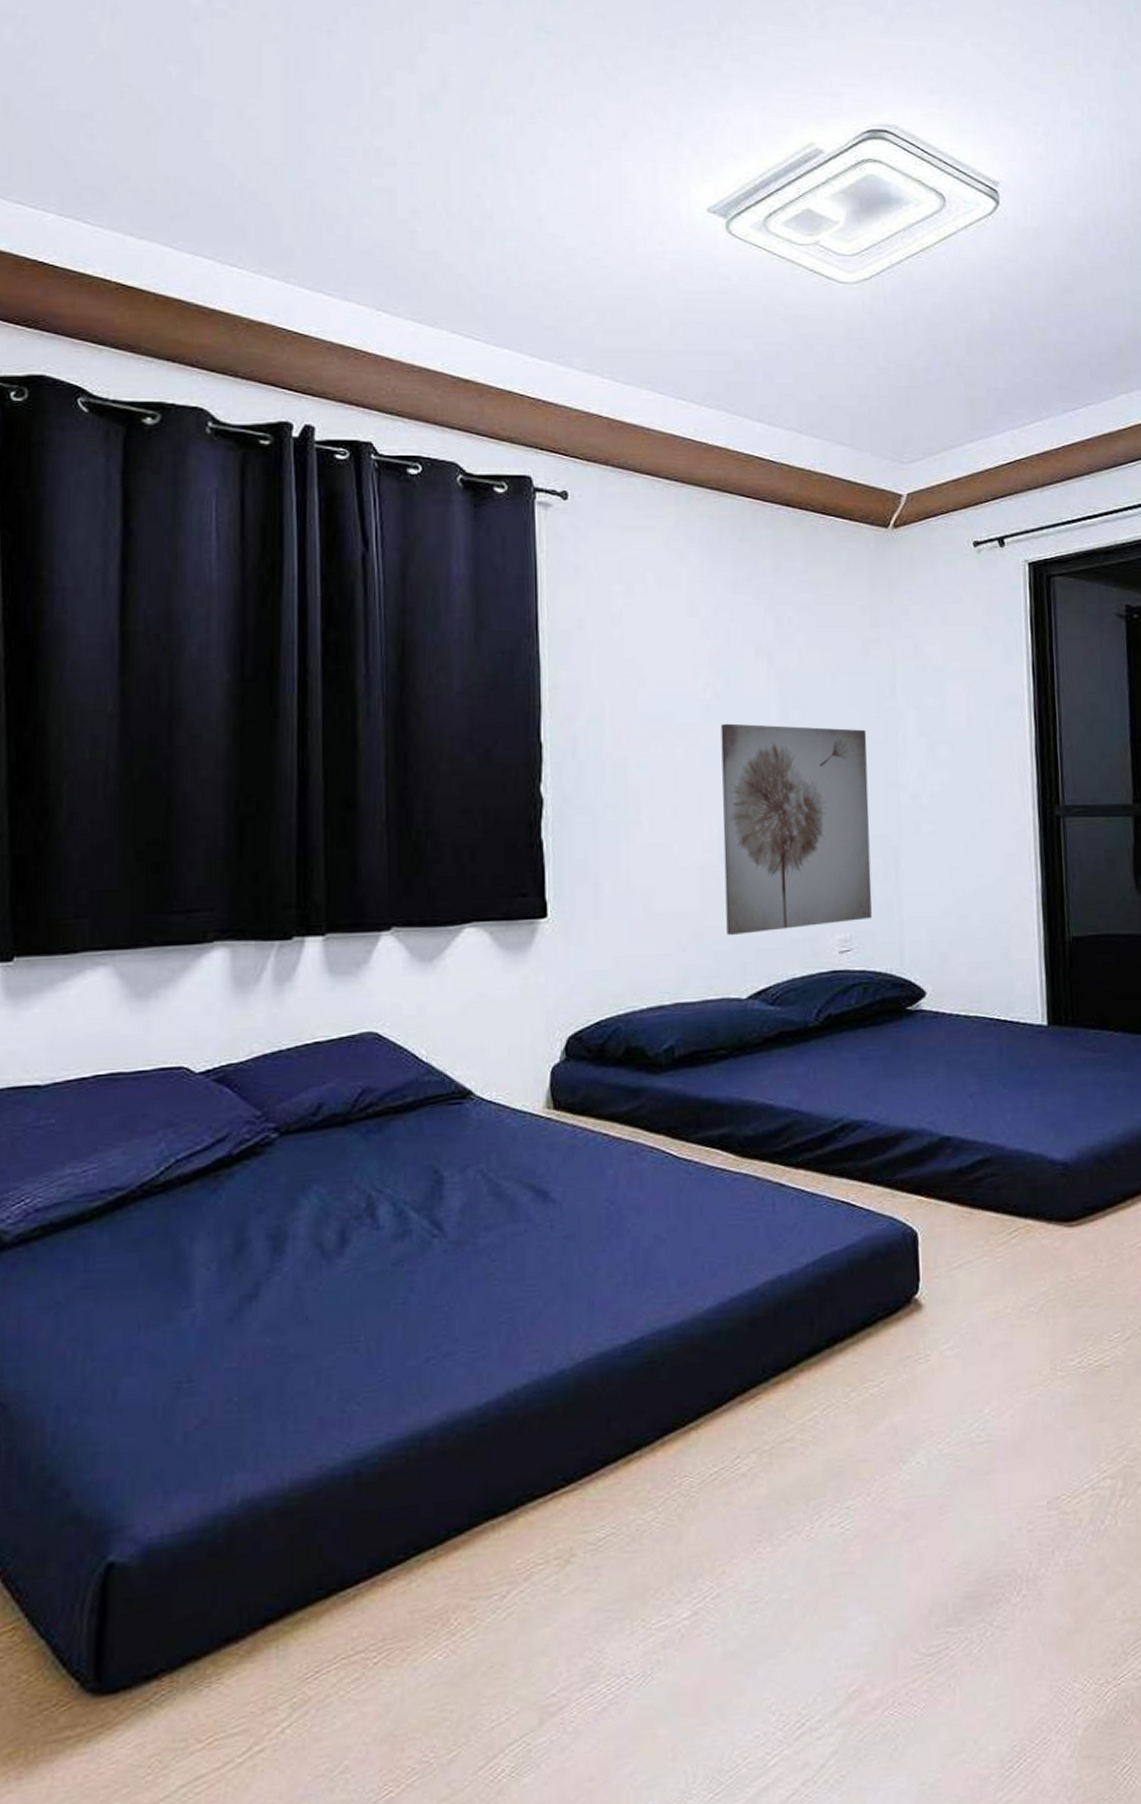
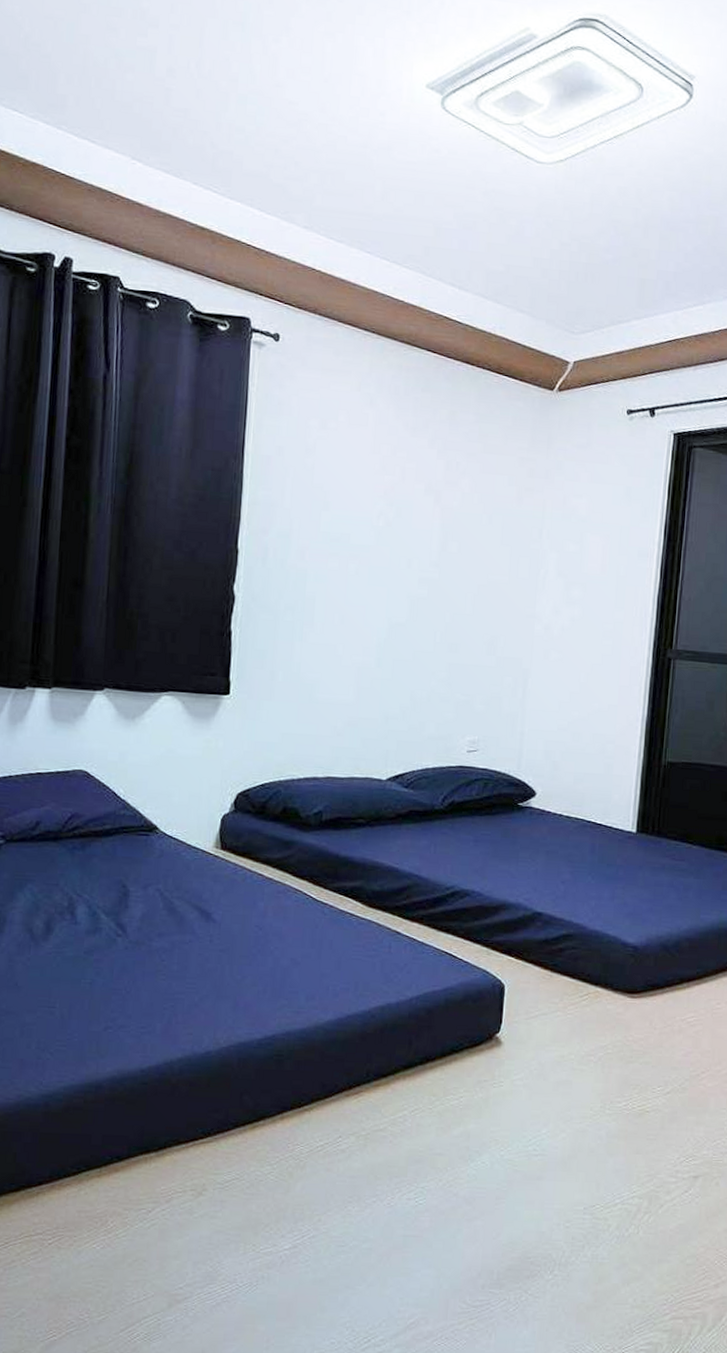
wall art: present [720,723,872,936] -> none [375,548,513,728]

